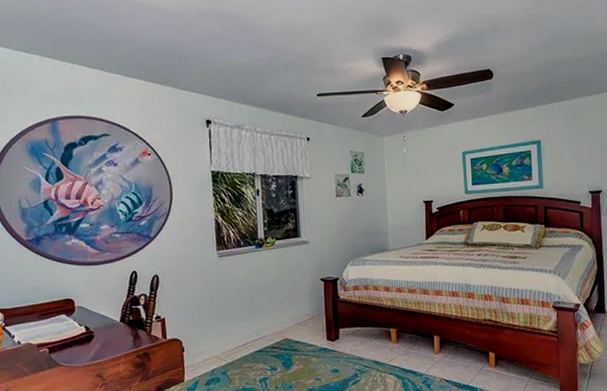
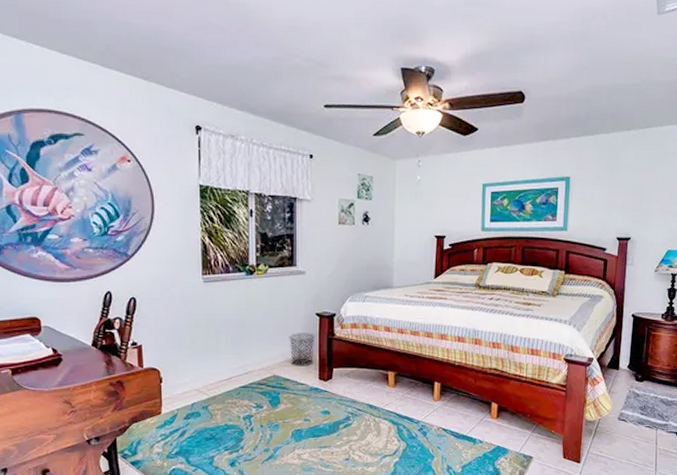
waste bin: none [297,297,322,329] -> present [289,333,316,366]

